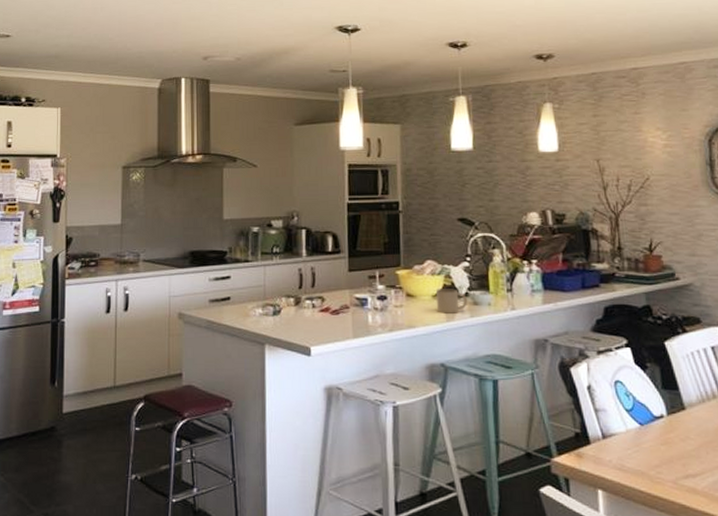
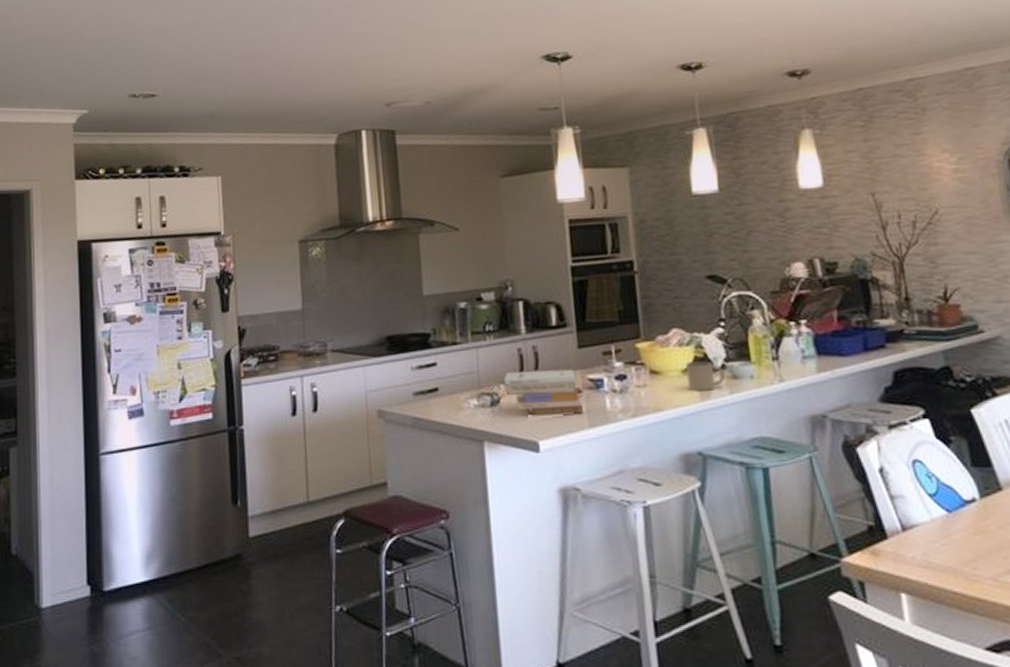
books: none [285,287,349,326] -> present [503,369,583,416]

